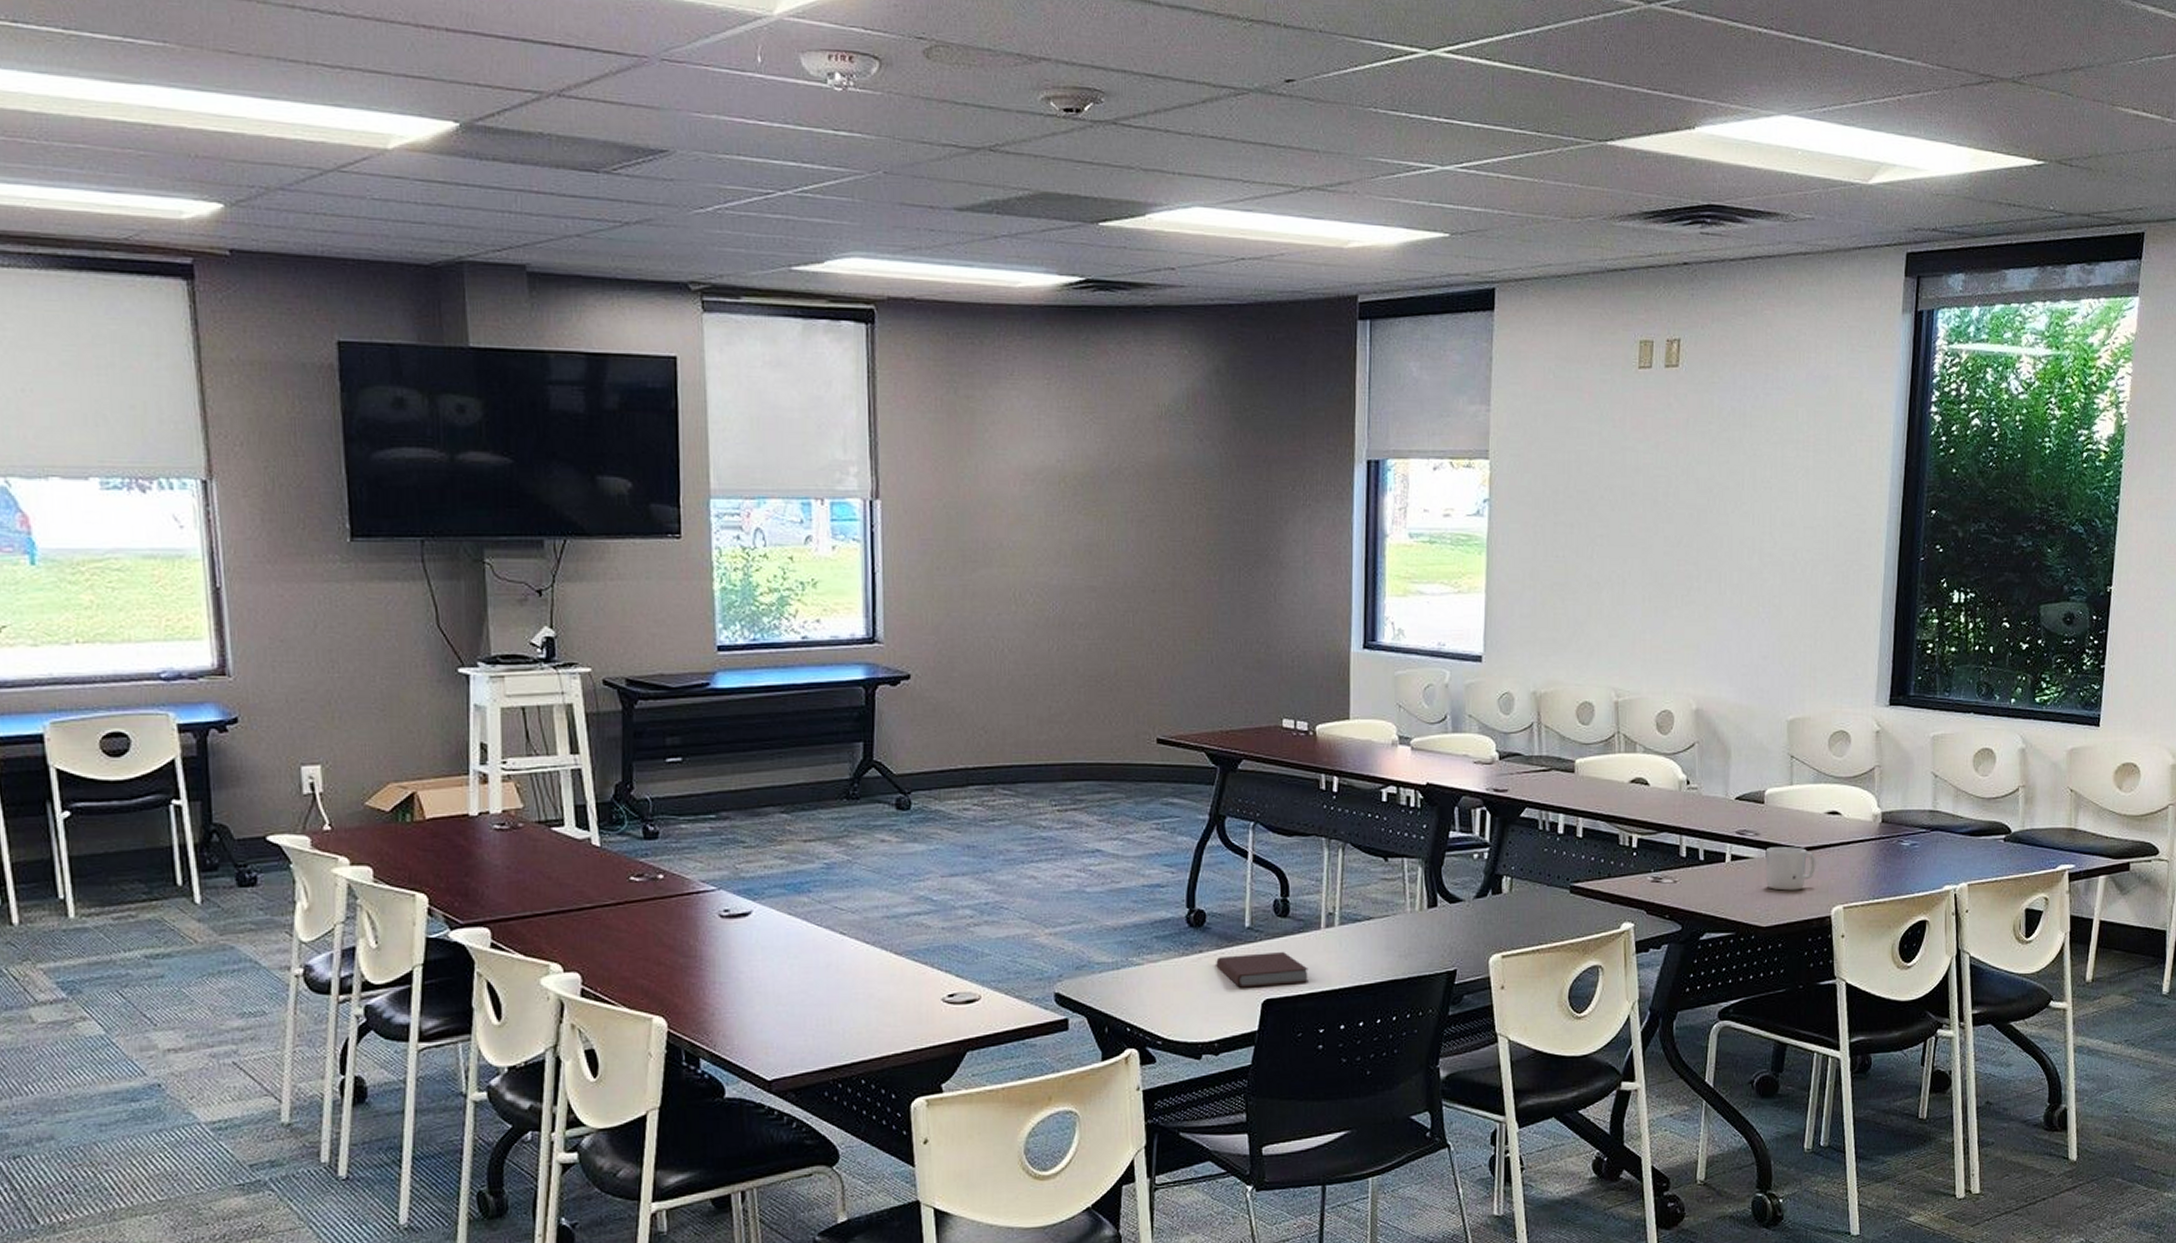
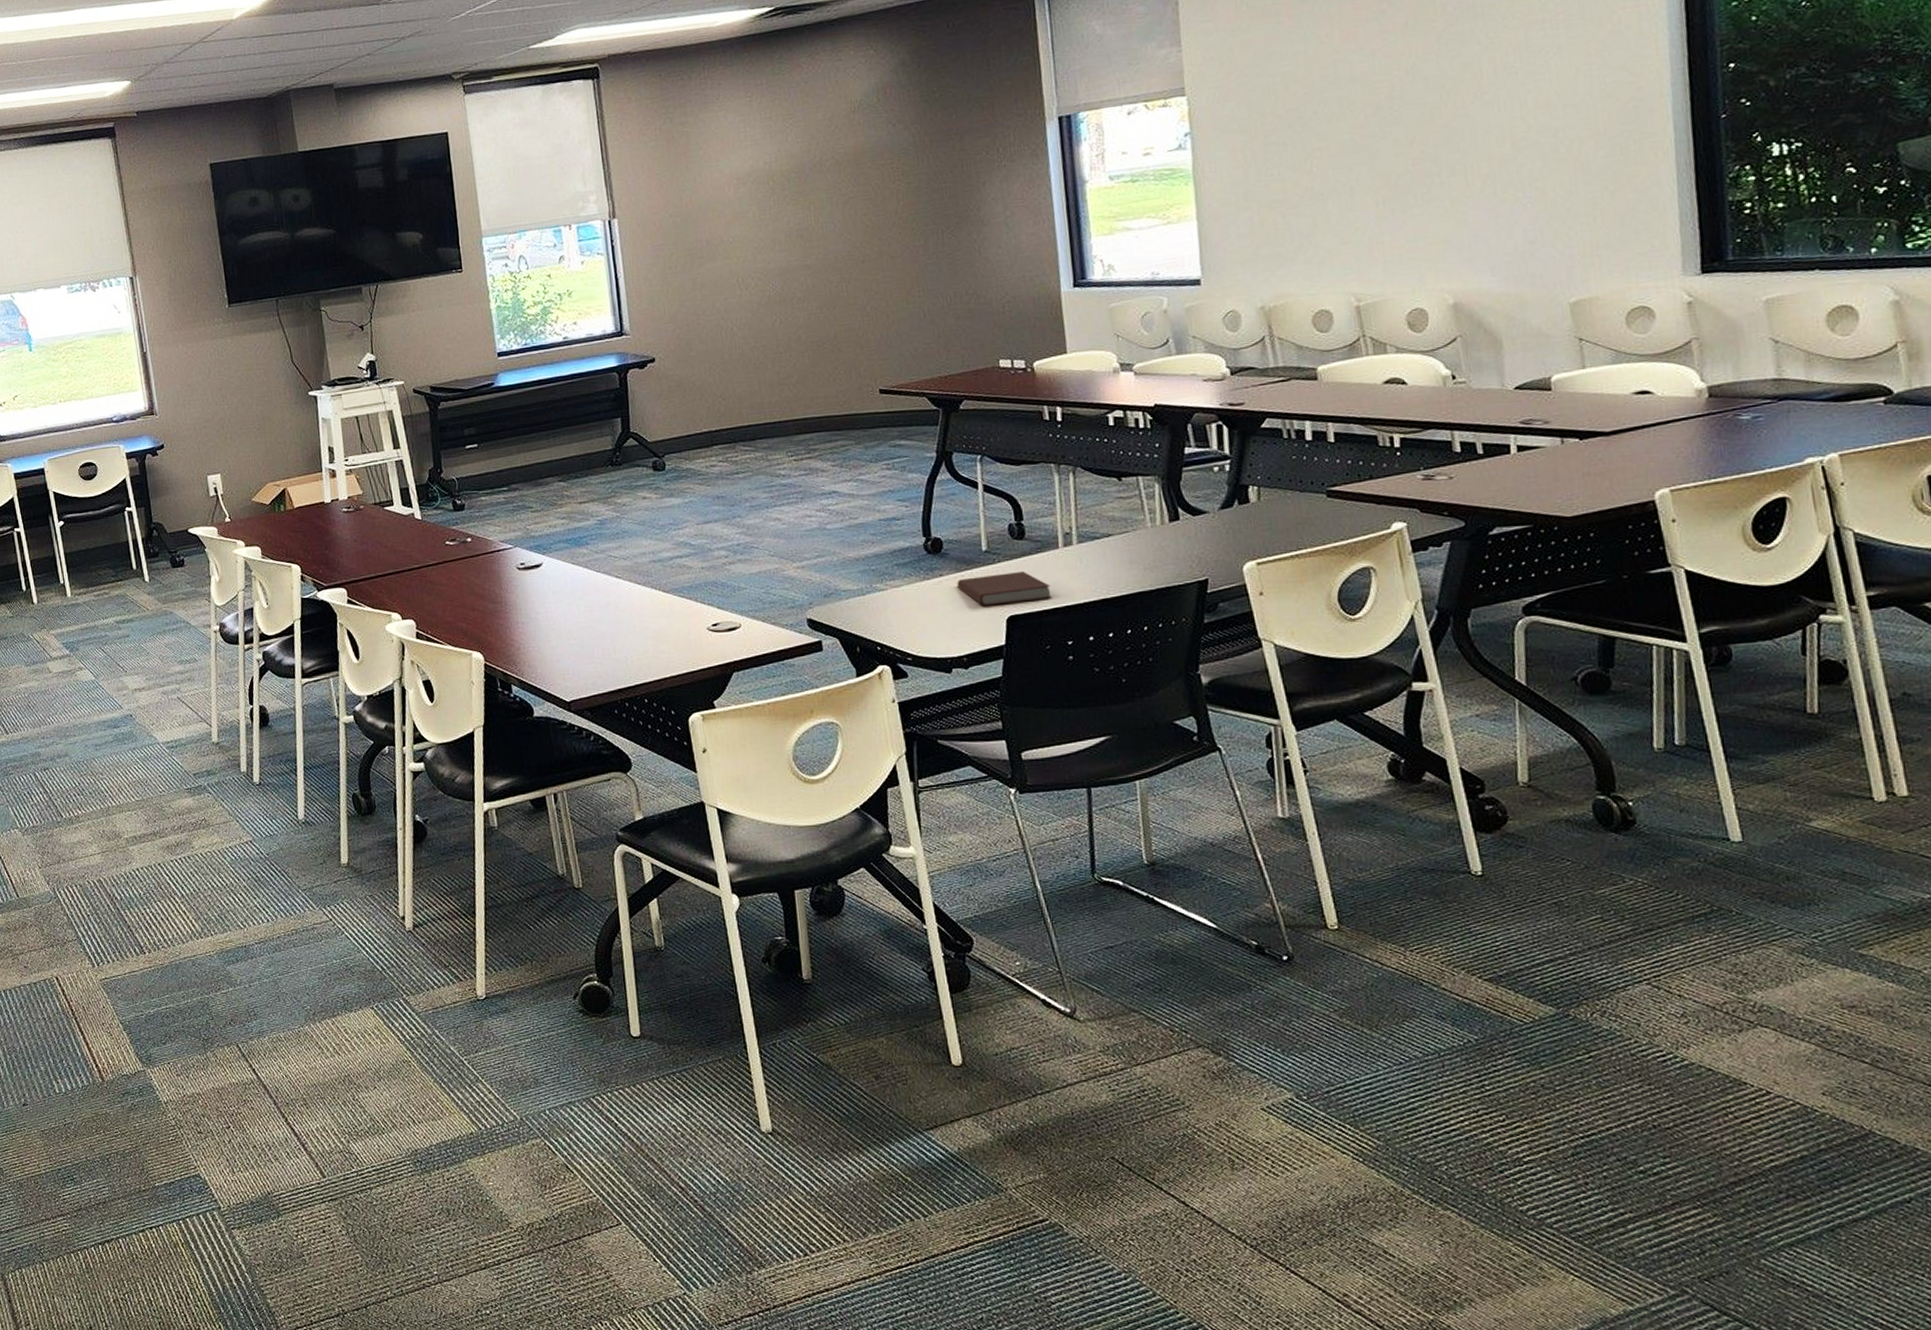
mug: present [1765,847,1816,891] -> none [1560,431,1628,478]

